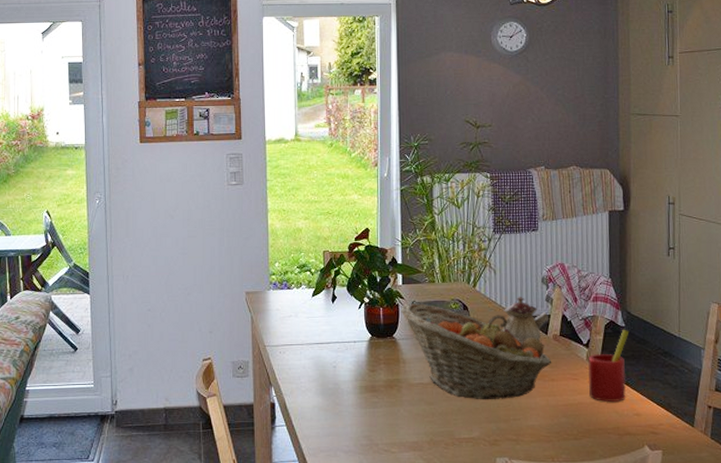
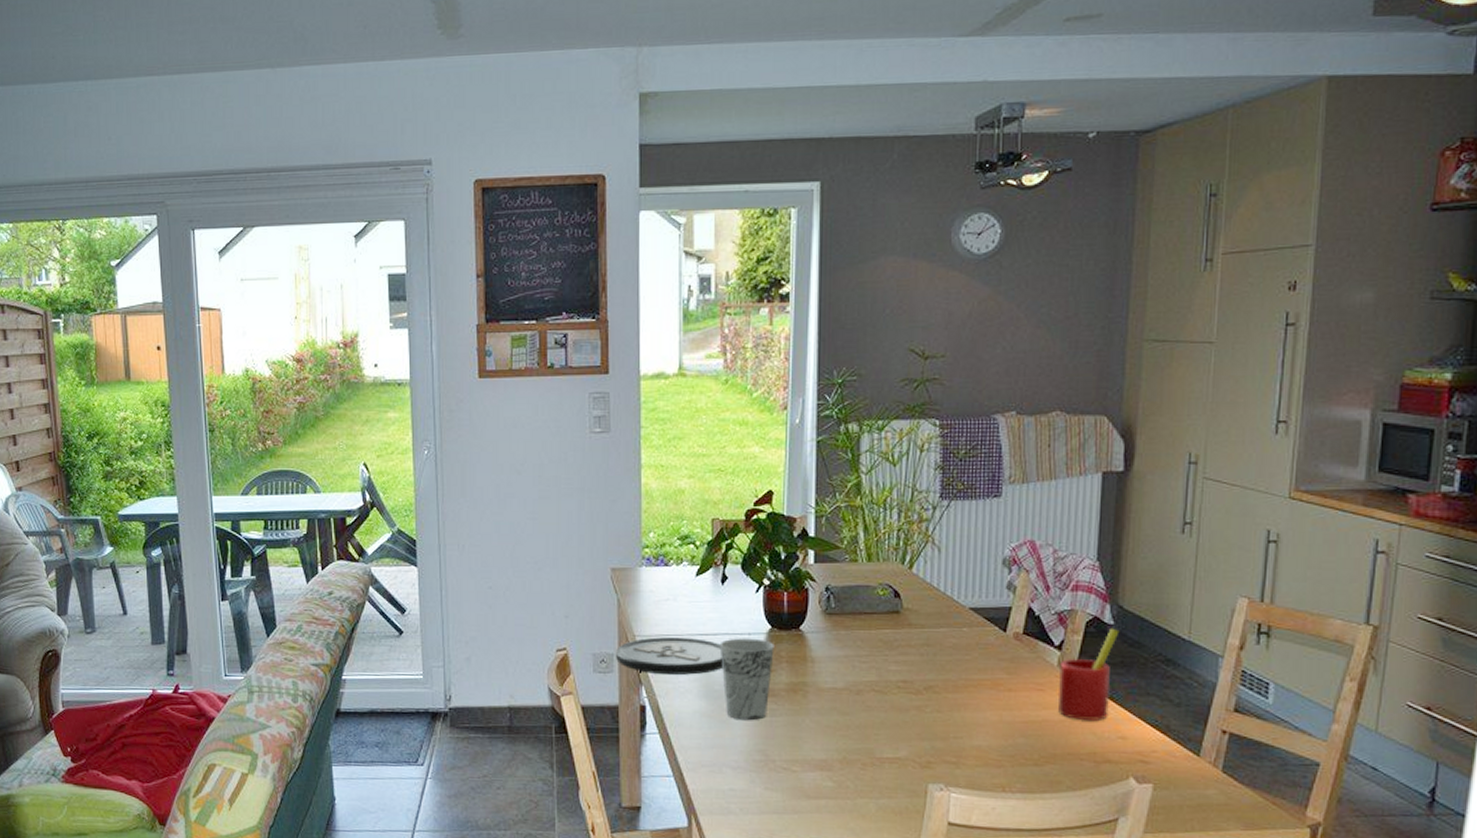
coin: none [251,346,336,376] -> present [616,637,724,675]
cup: none [332,345,374,412] -> present [719,638,774,721]
fruit basket: present [401,303,552,400] -> none [811,587,1010,712]
teapot: present [488,297,550,342] -> none [926,583,1010,641]

